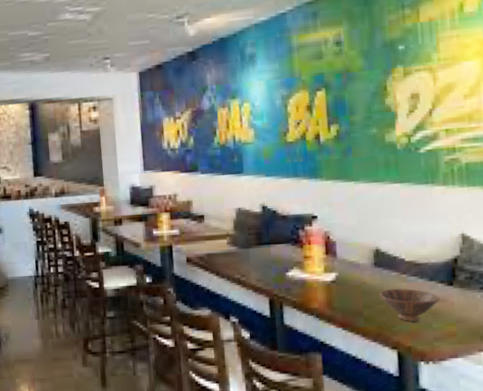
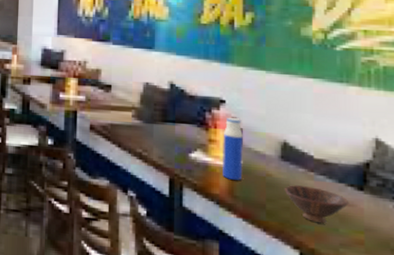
water bottle: none [317,232,339,292] -> present [221,118,244,180]

